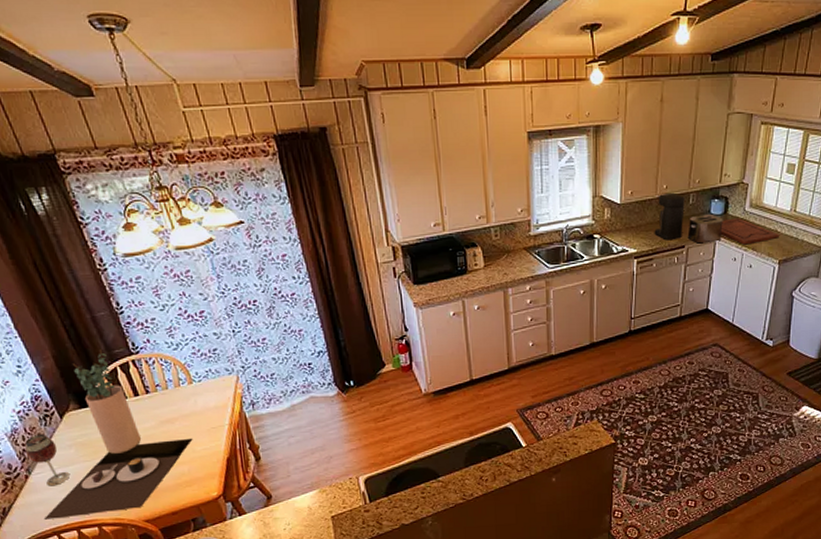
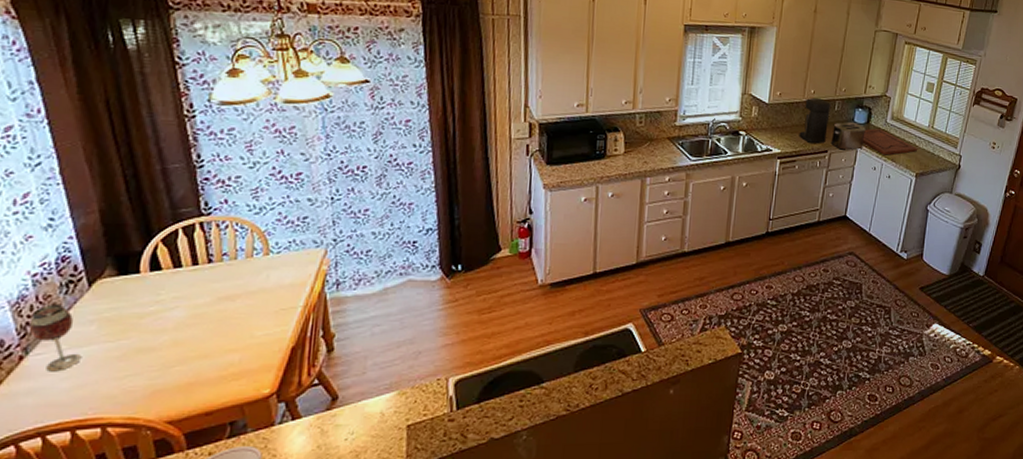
place setting: present [43,438,193,520] -> none [28,320,254,415]
vase: present [73,349,142,454] -> none [122,207,189,334]

